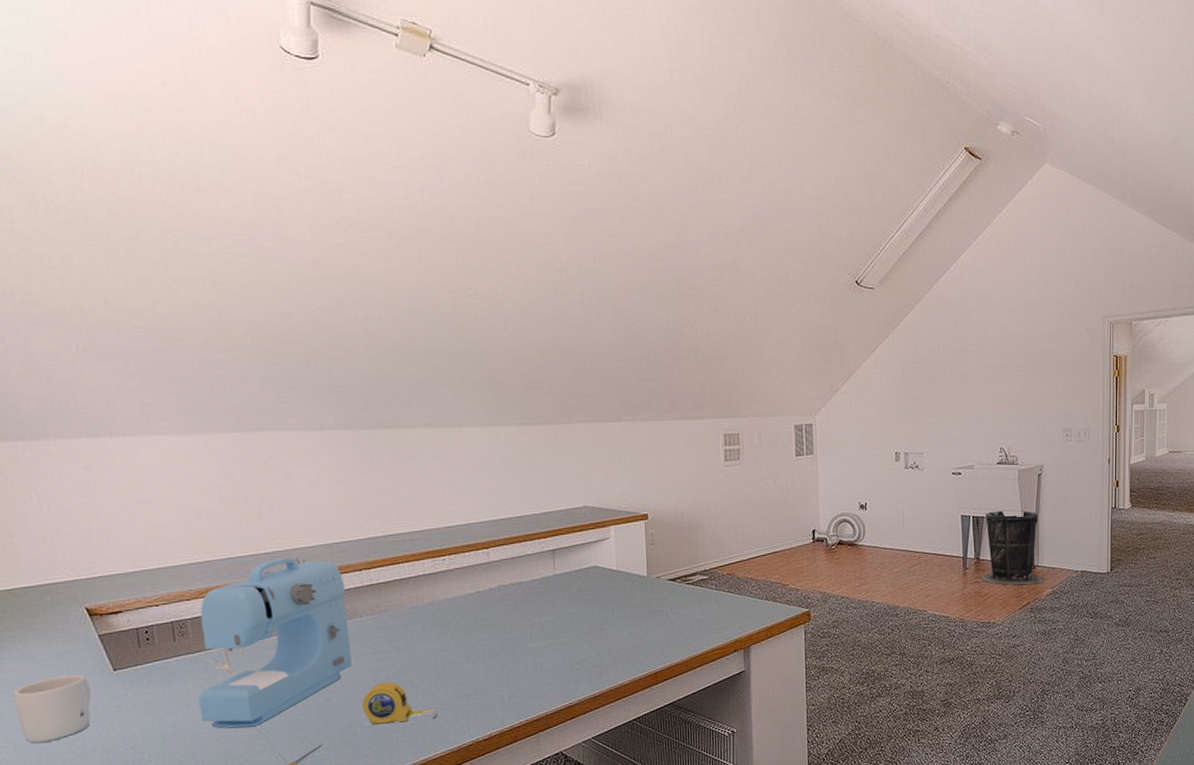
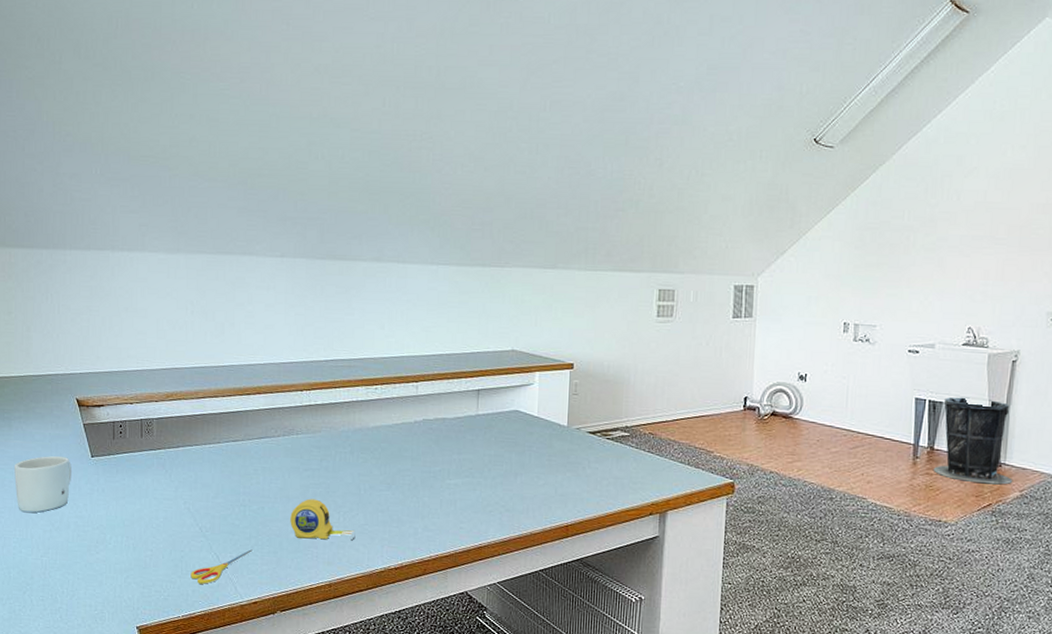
sewing machine: present [198,558,352,729] -> none [155,372,287,525]

